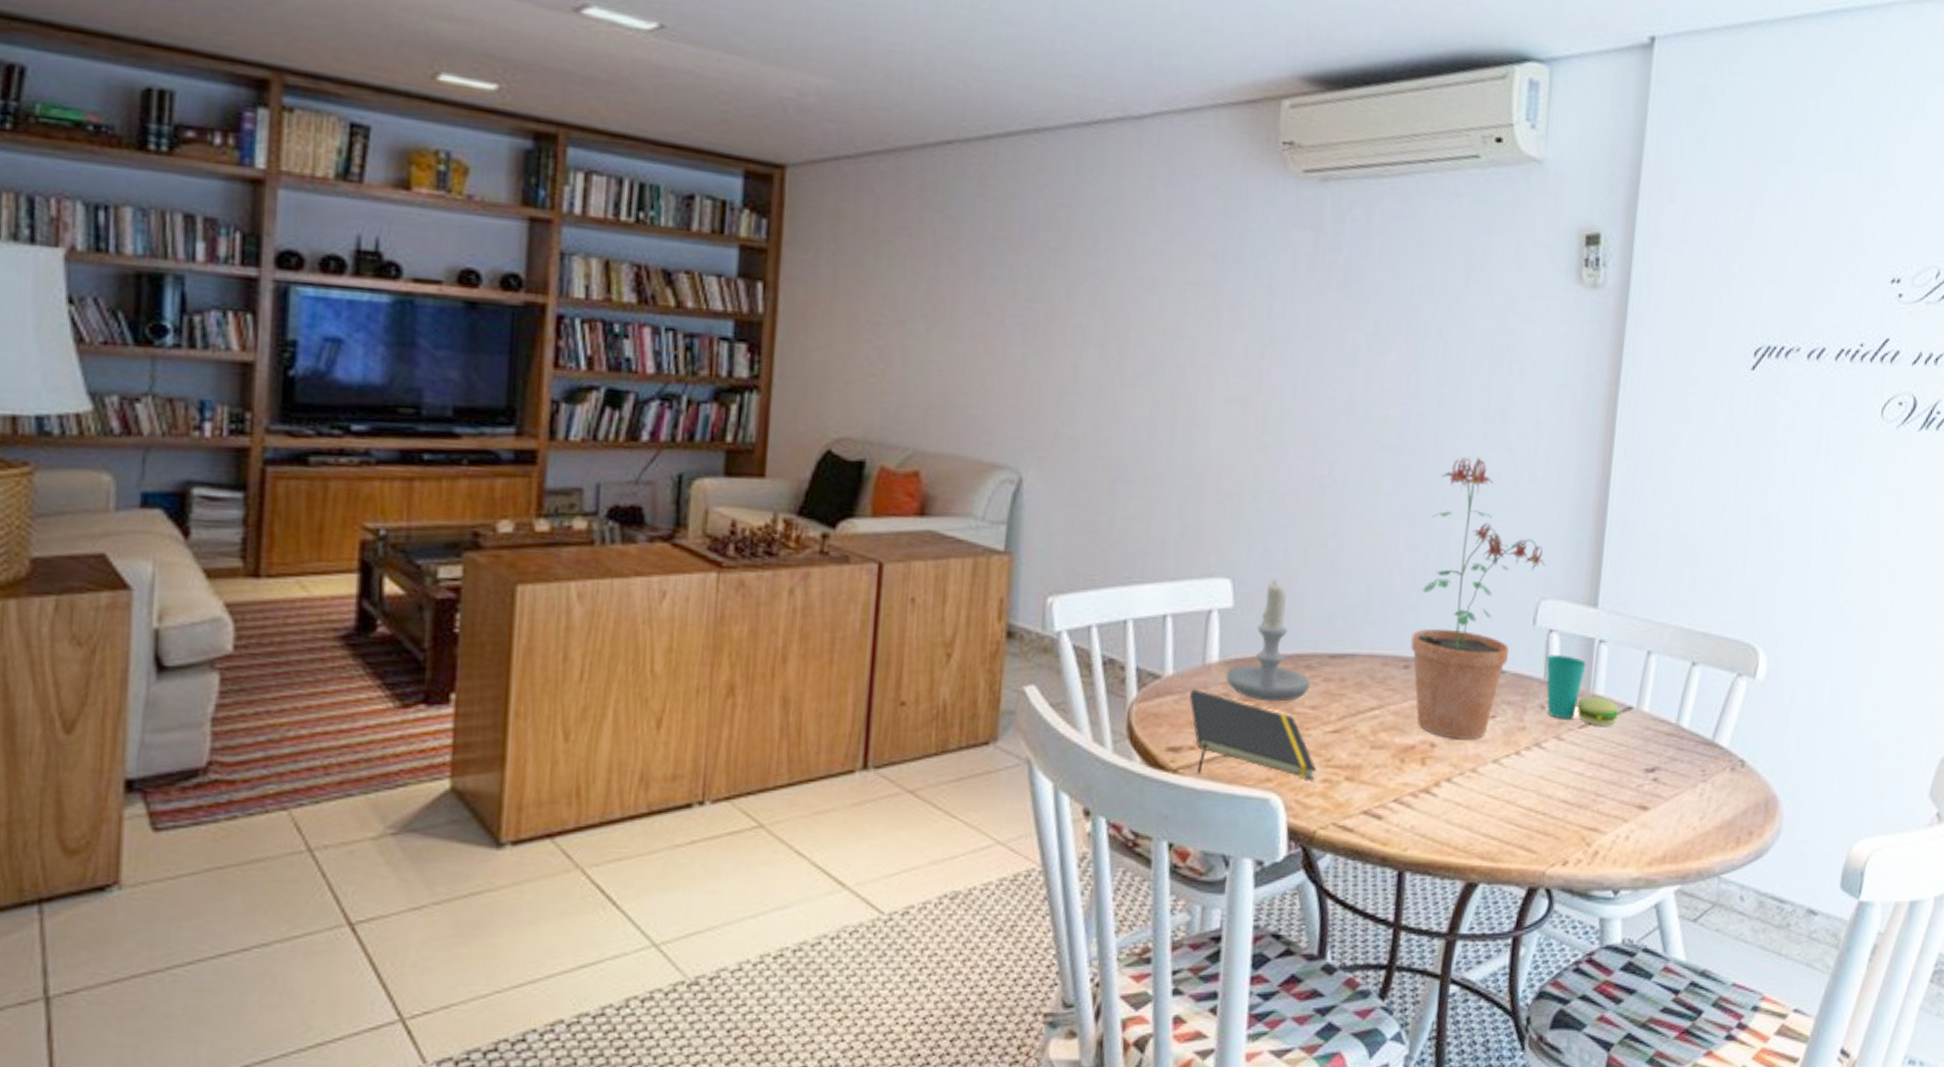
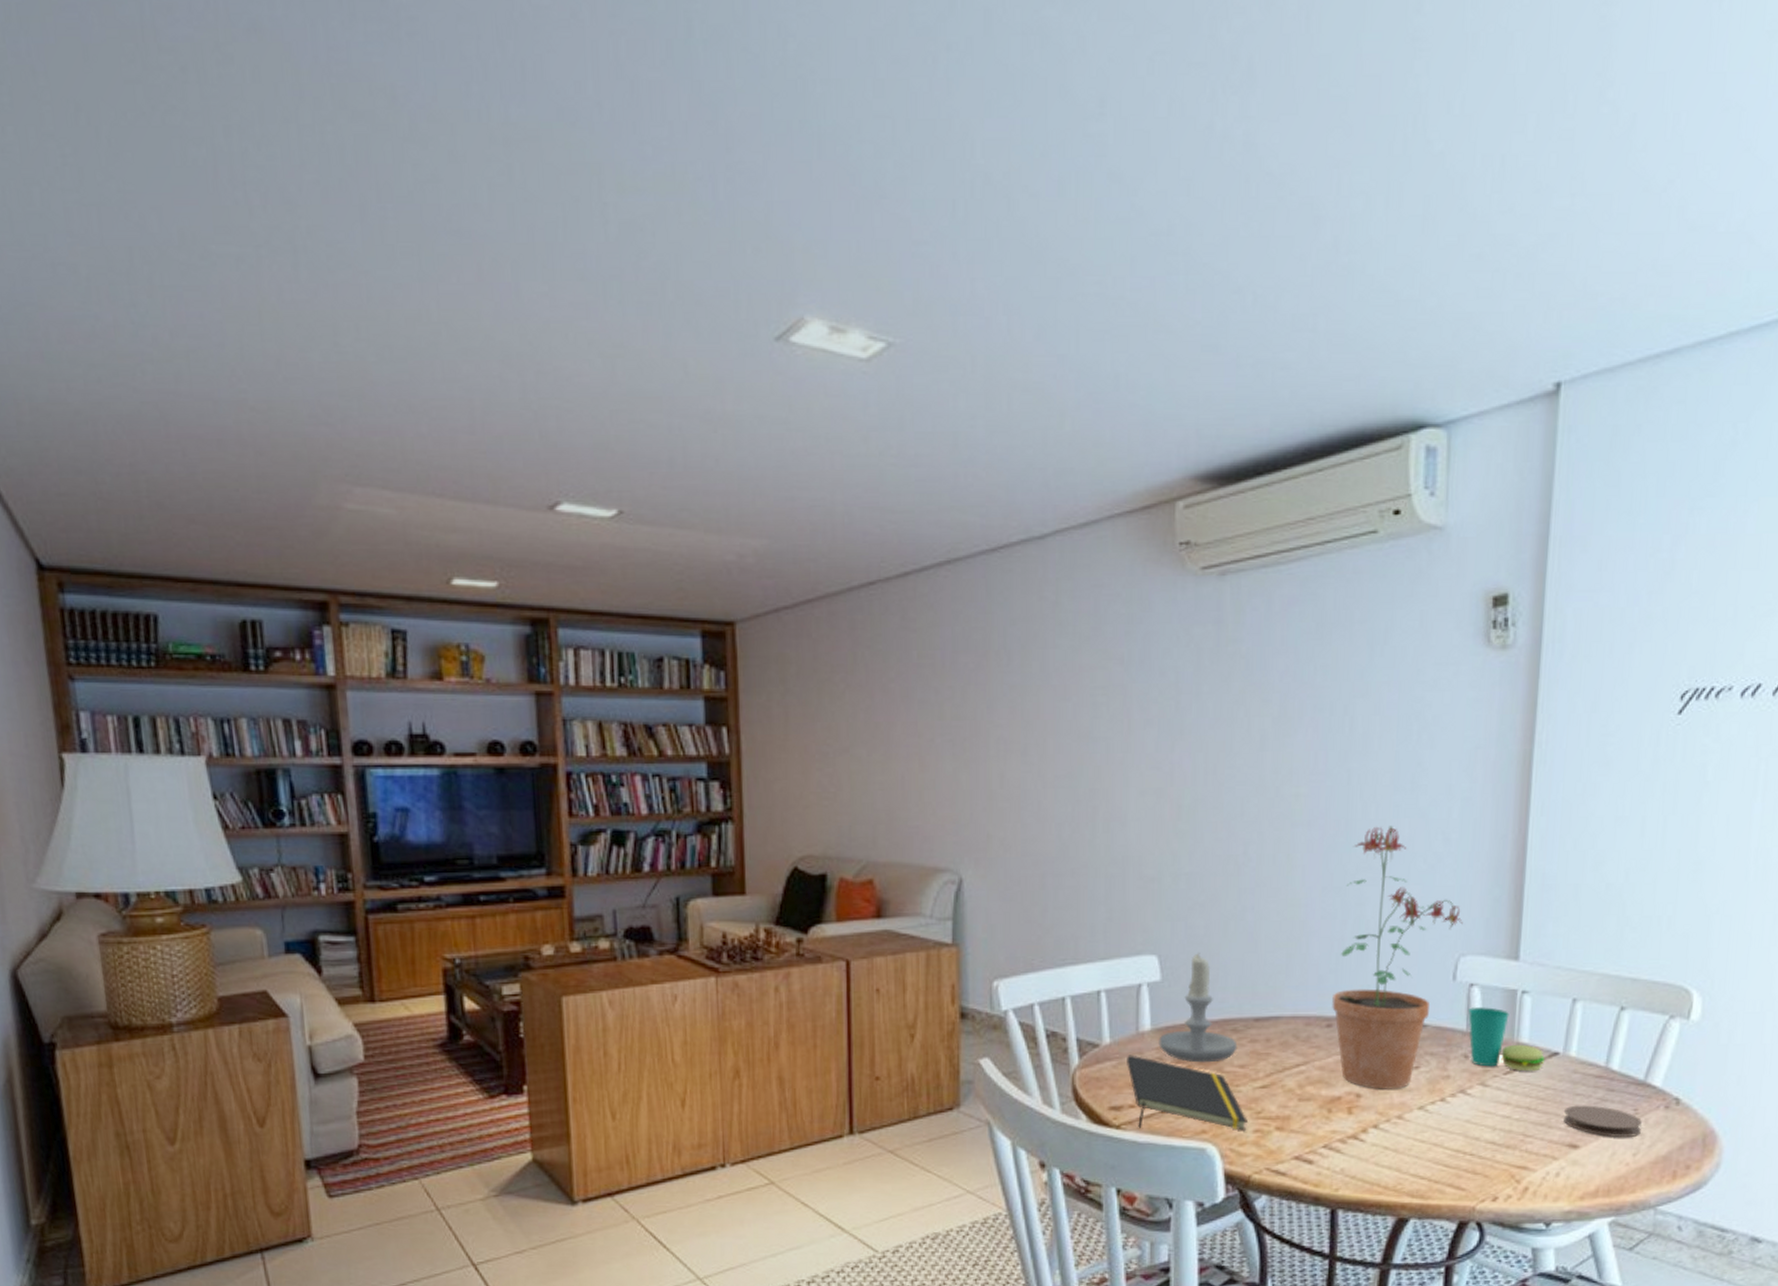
coaster: none [1634,764,1710,799] -> present [1563,1105,1643,1137]

